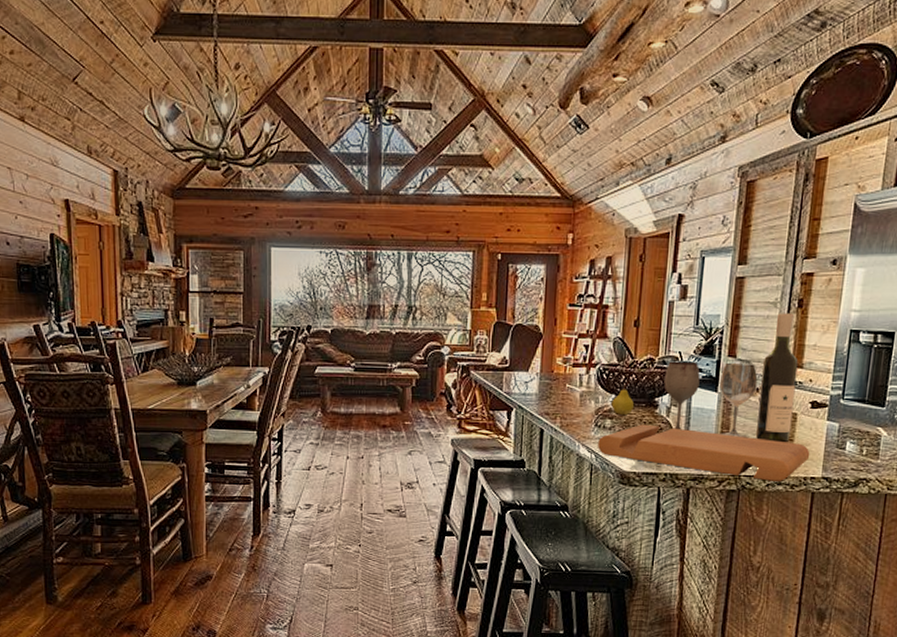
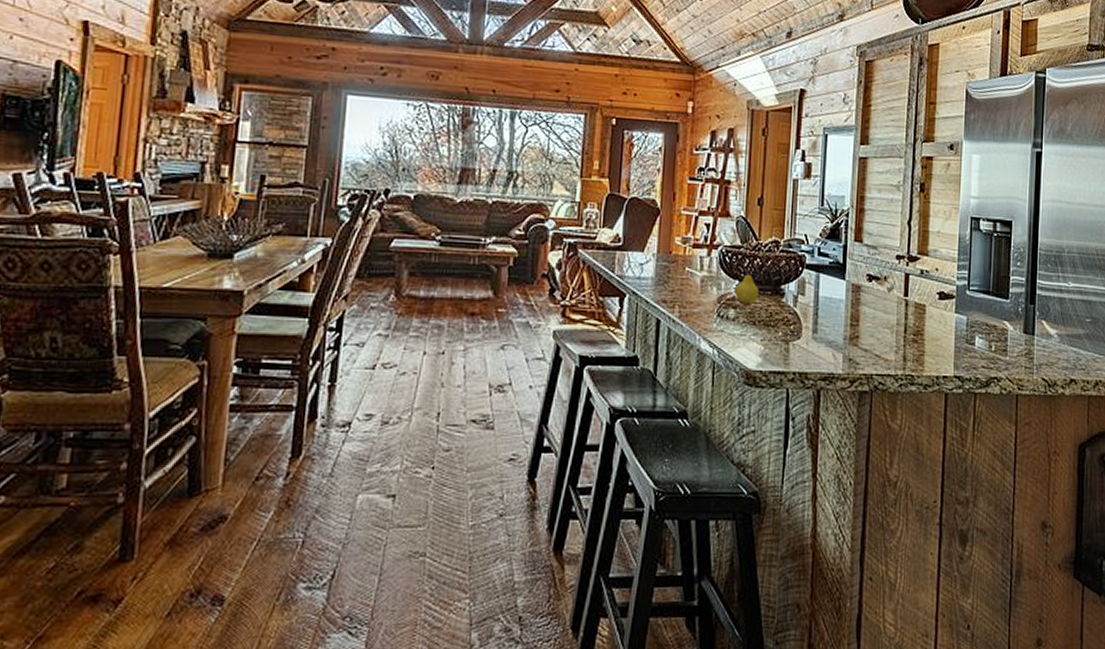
cutting board: present [598,424,810,483] -> none [720,315,941,382]
wineglass: present [663,361,758,438] -> none [790,244,885,332]
bottle: present [755,313,798,443] -> none [885,197,924,338]

